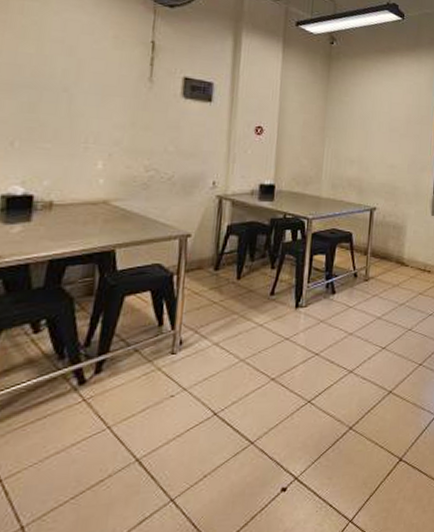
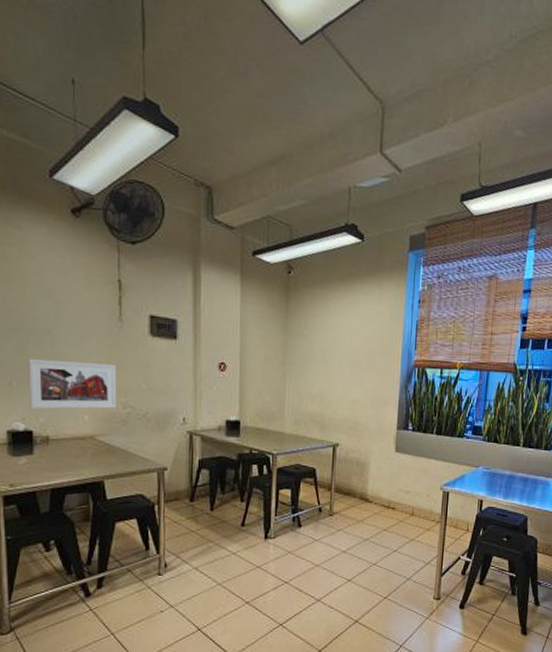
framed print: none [33,116,142,172] -> present [28,358,117,410]

